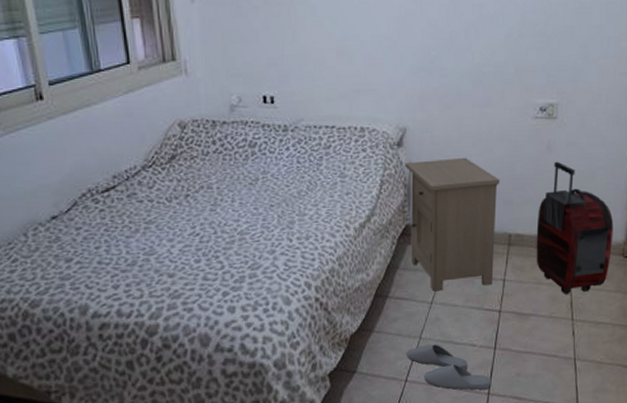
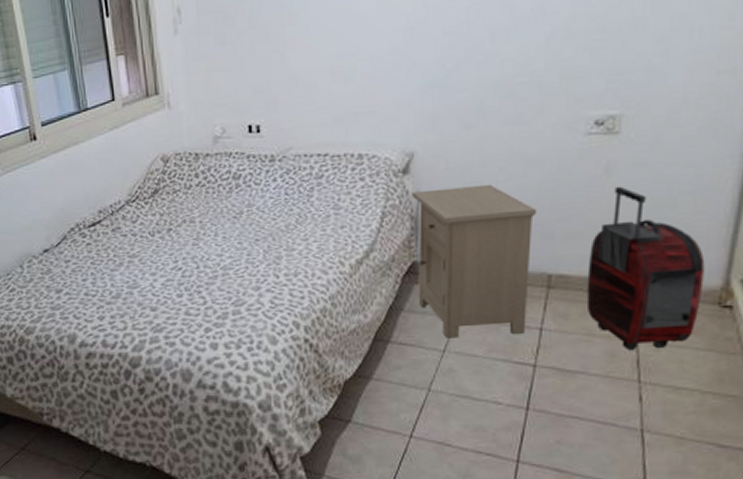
slippers: present [407,344,492,391] -> none [412,398,522,457]

